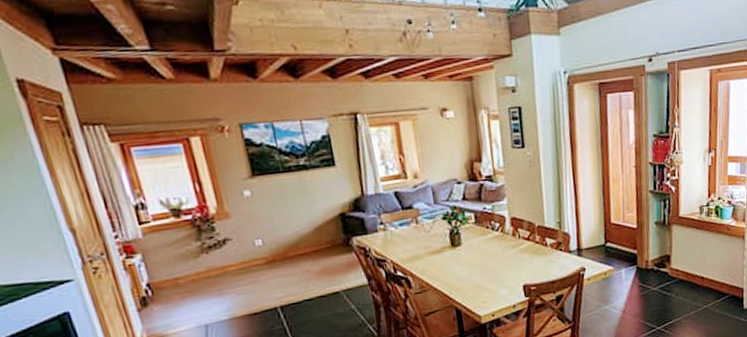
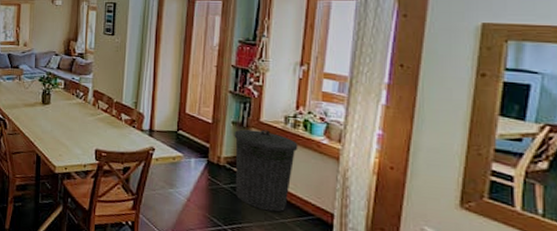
trash can: none [657,223,713,302] -> present [234,129,298,212]

